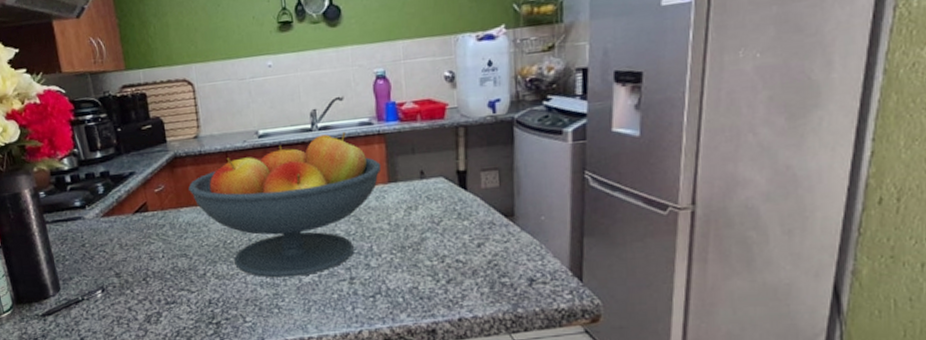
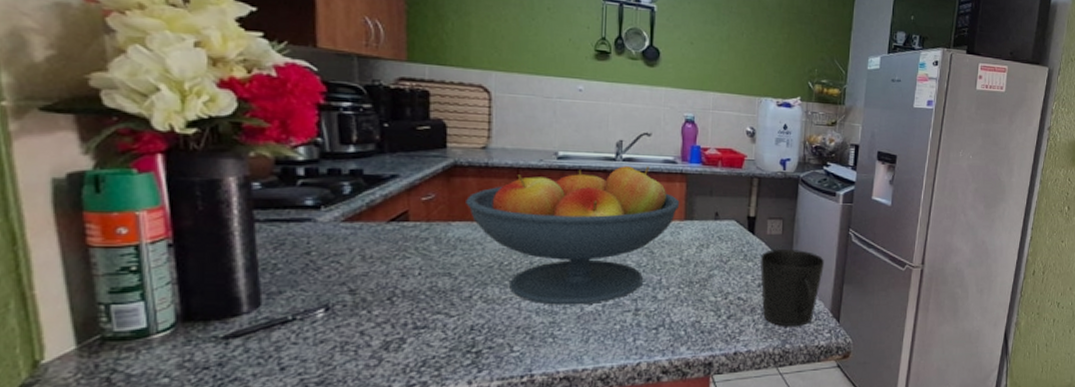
cup: none [477,202,556,289] -> present [760,249,824,327]

